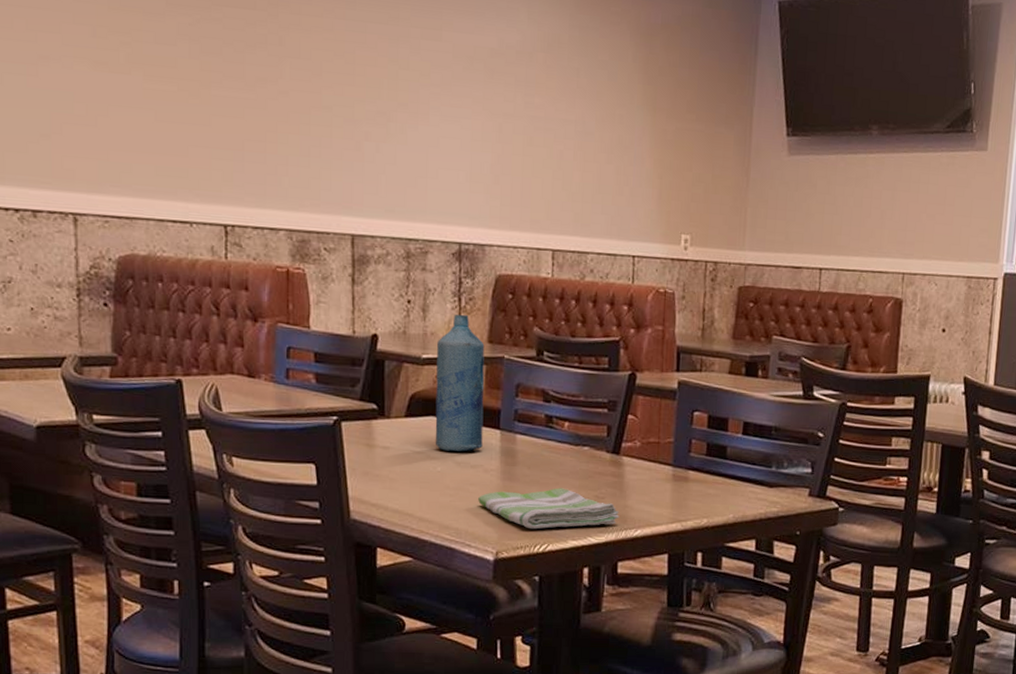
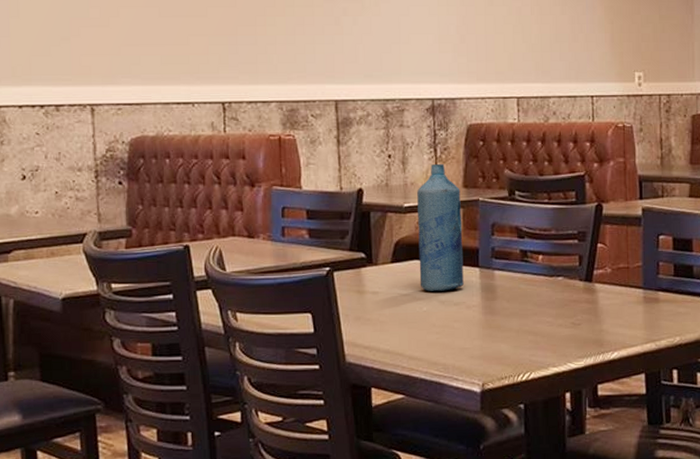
dish towel: present [478,488,619,529] -> none [463,318,596,359]

